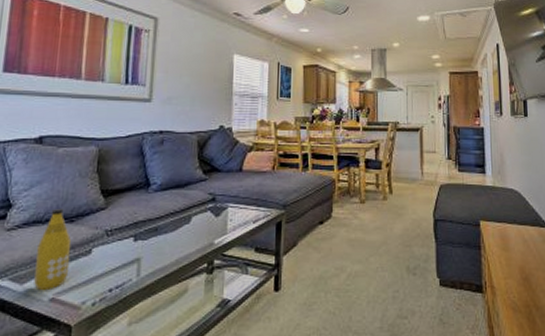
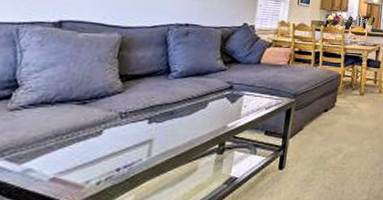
bottle: present [34,208,72,290] -> none [34,90,82,170]

